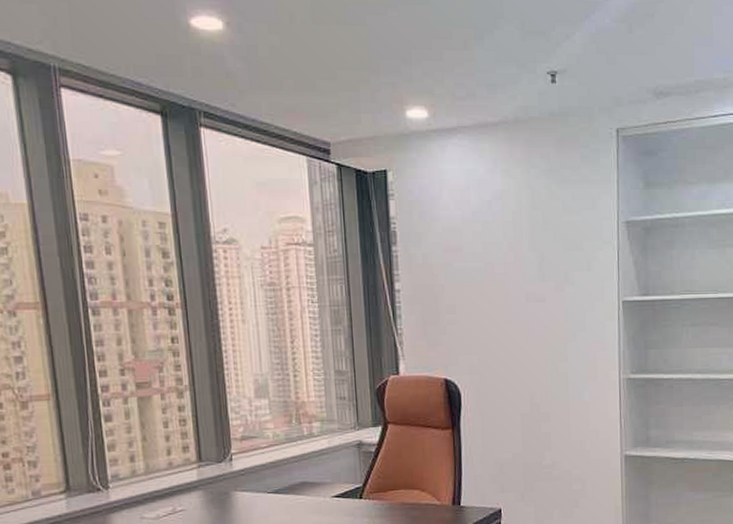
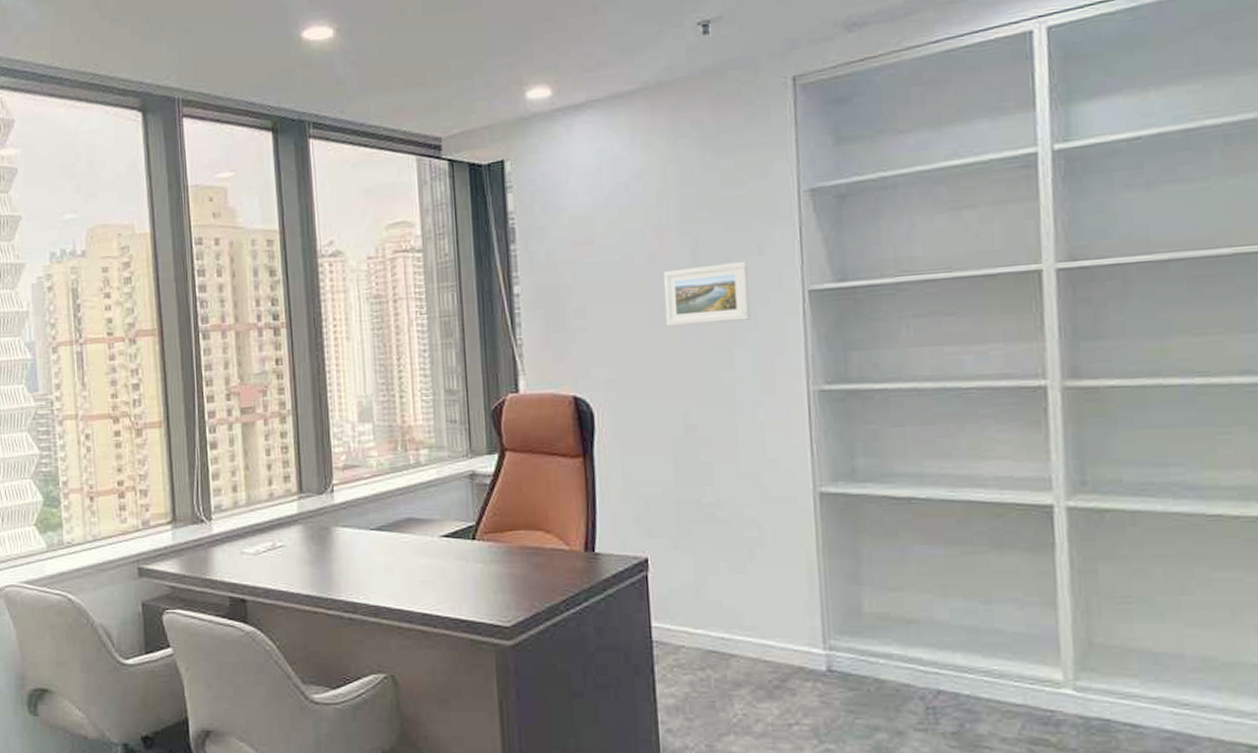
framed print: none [516,275,581,324] -> present [663,262,751,327]

